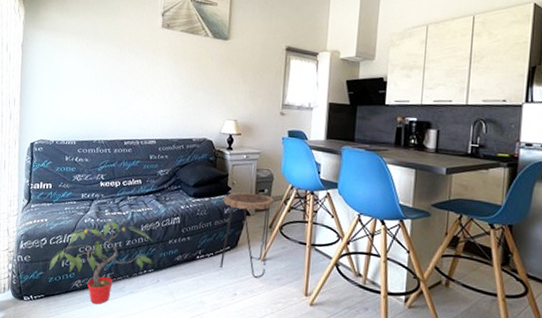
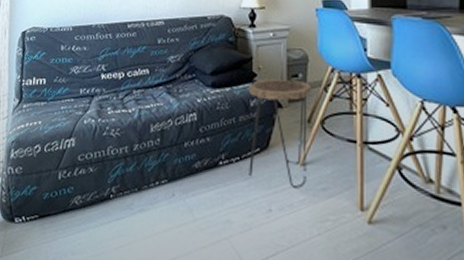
potted plant: present [49,220,153,304] -> none [44,120,166,227]

